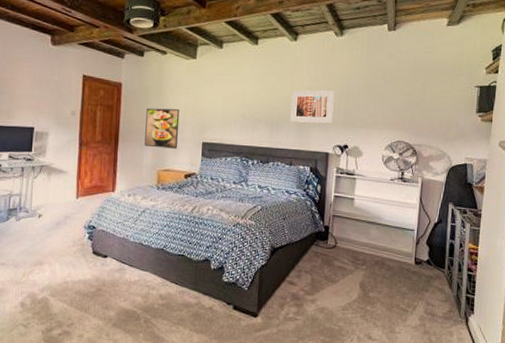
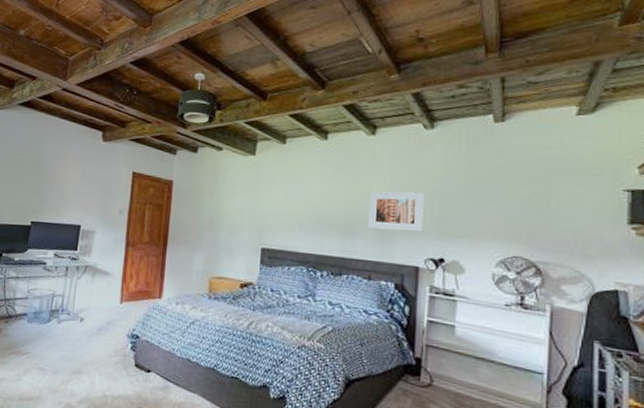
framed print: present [145,108,180,149] -> none [196,208,236,254]

